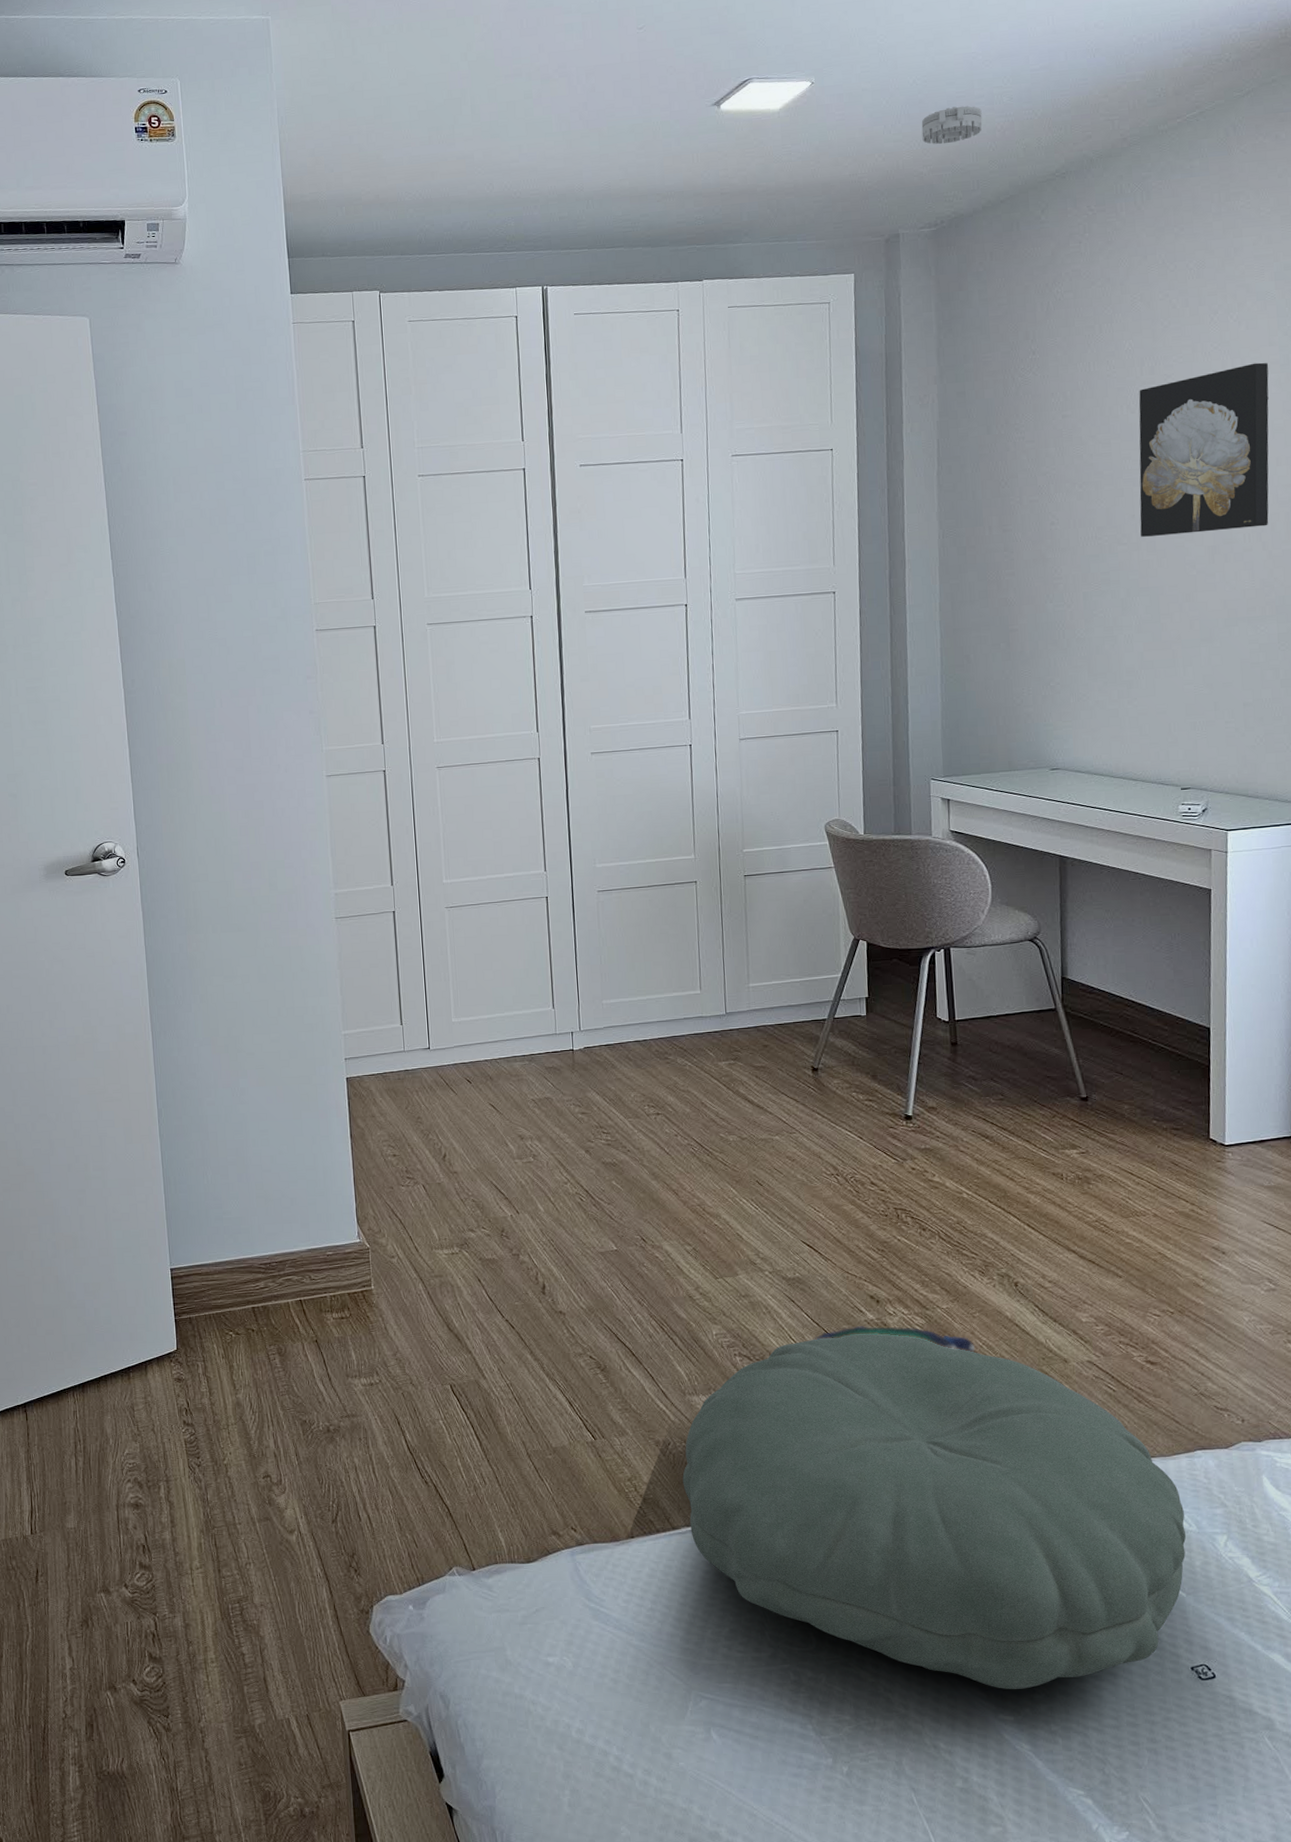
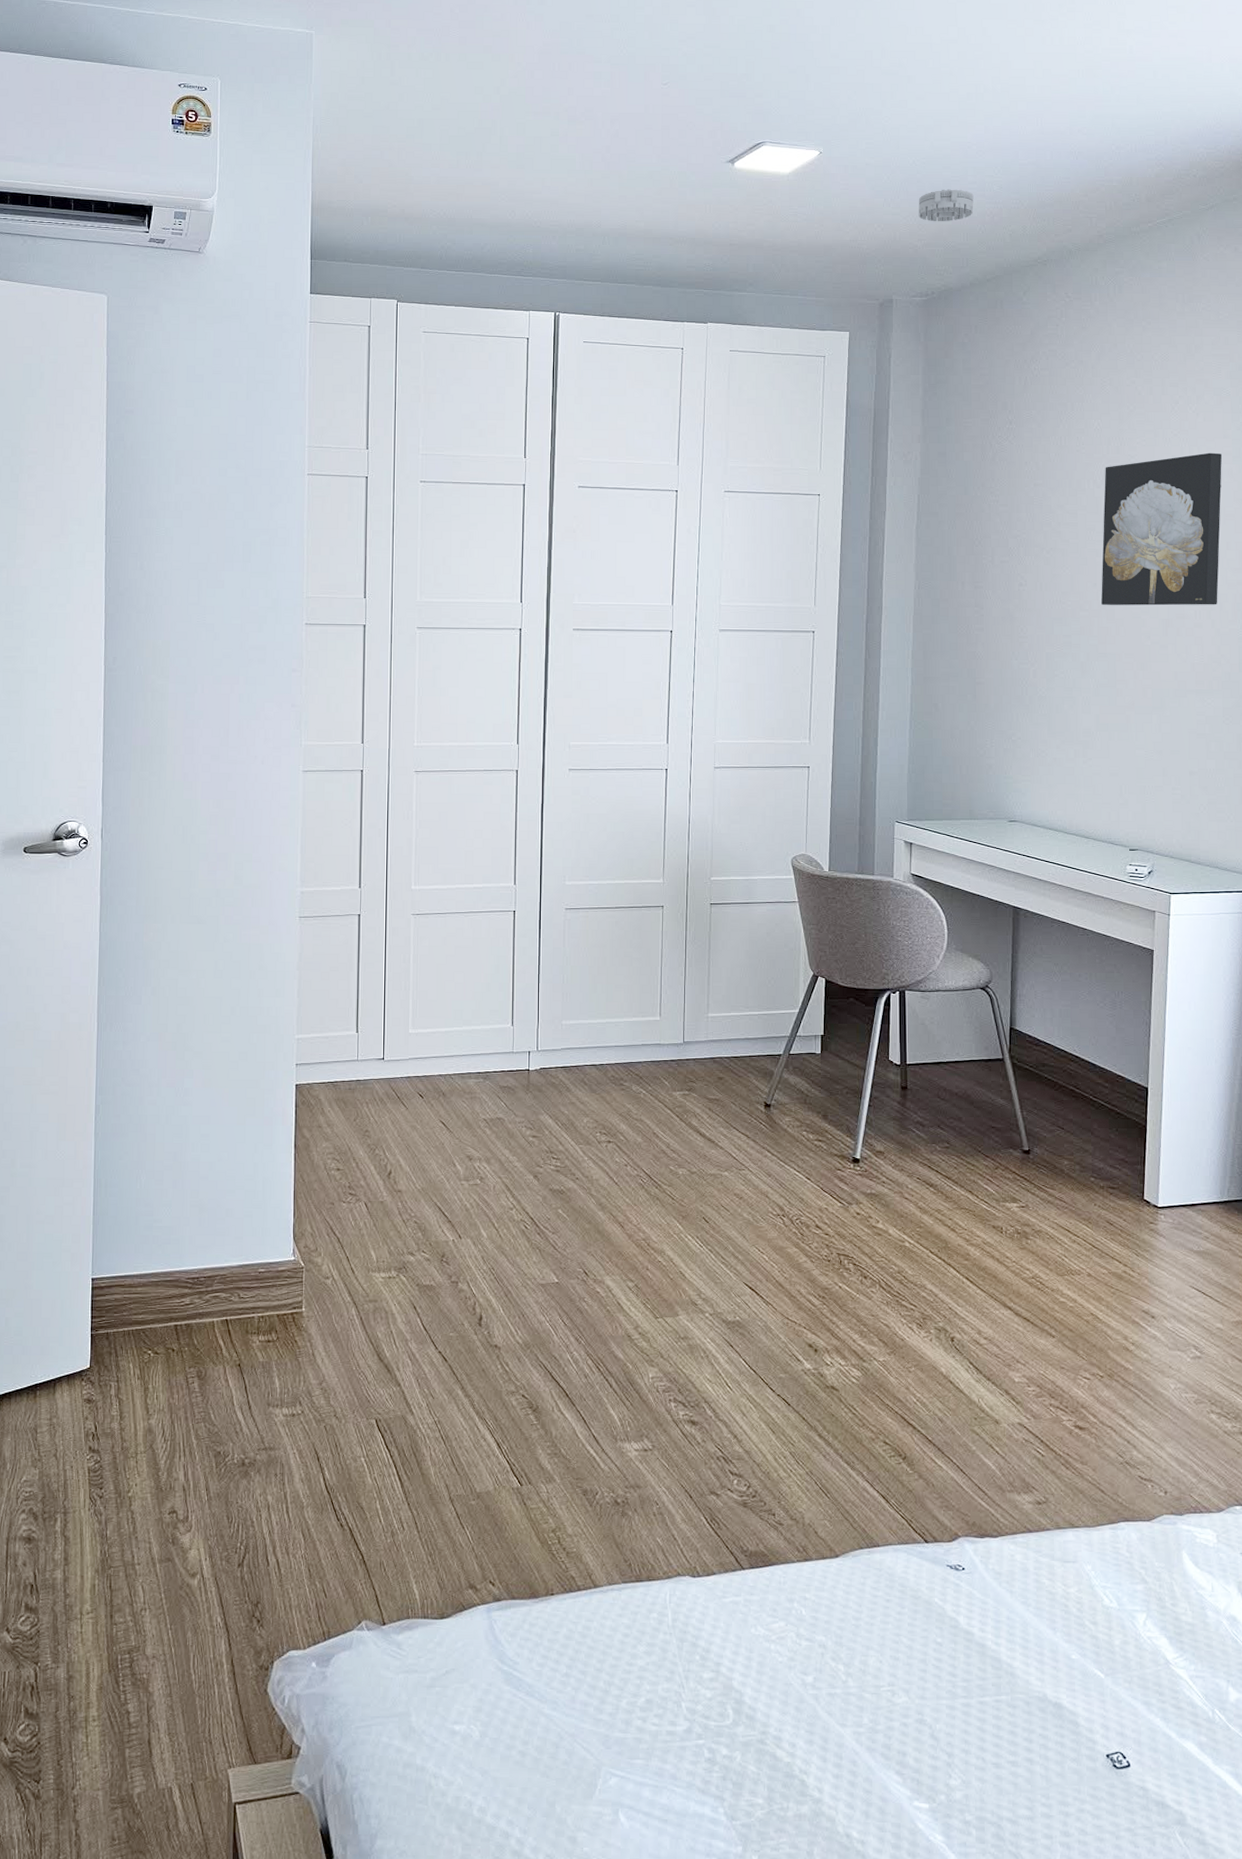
pillow: present [682,1333,1186,1689] -> none [608,1384,1106,1774]
plush toy: present [814,1326,975,1353] -> none [750,1376,909,1409]

